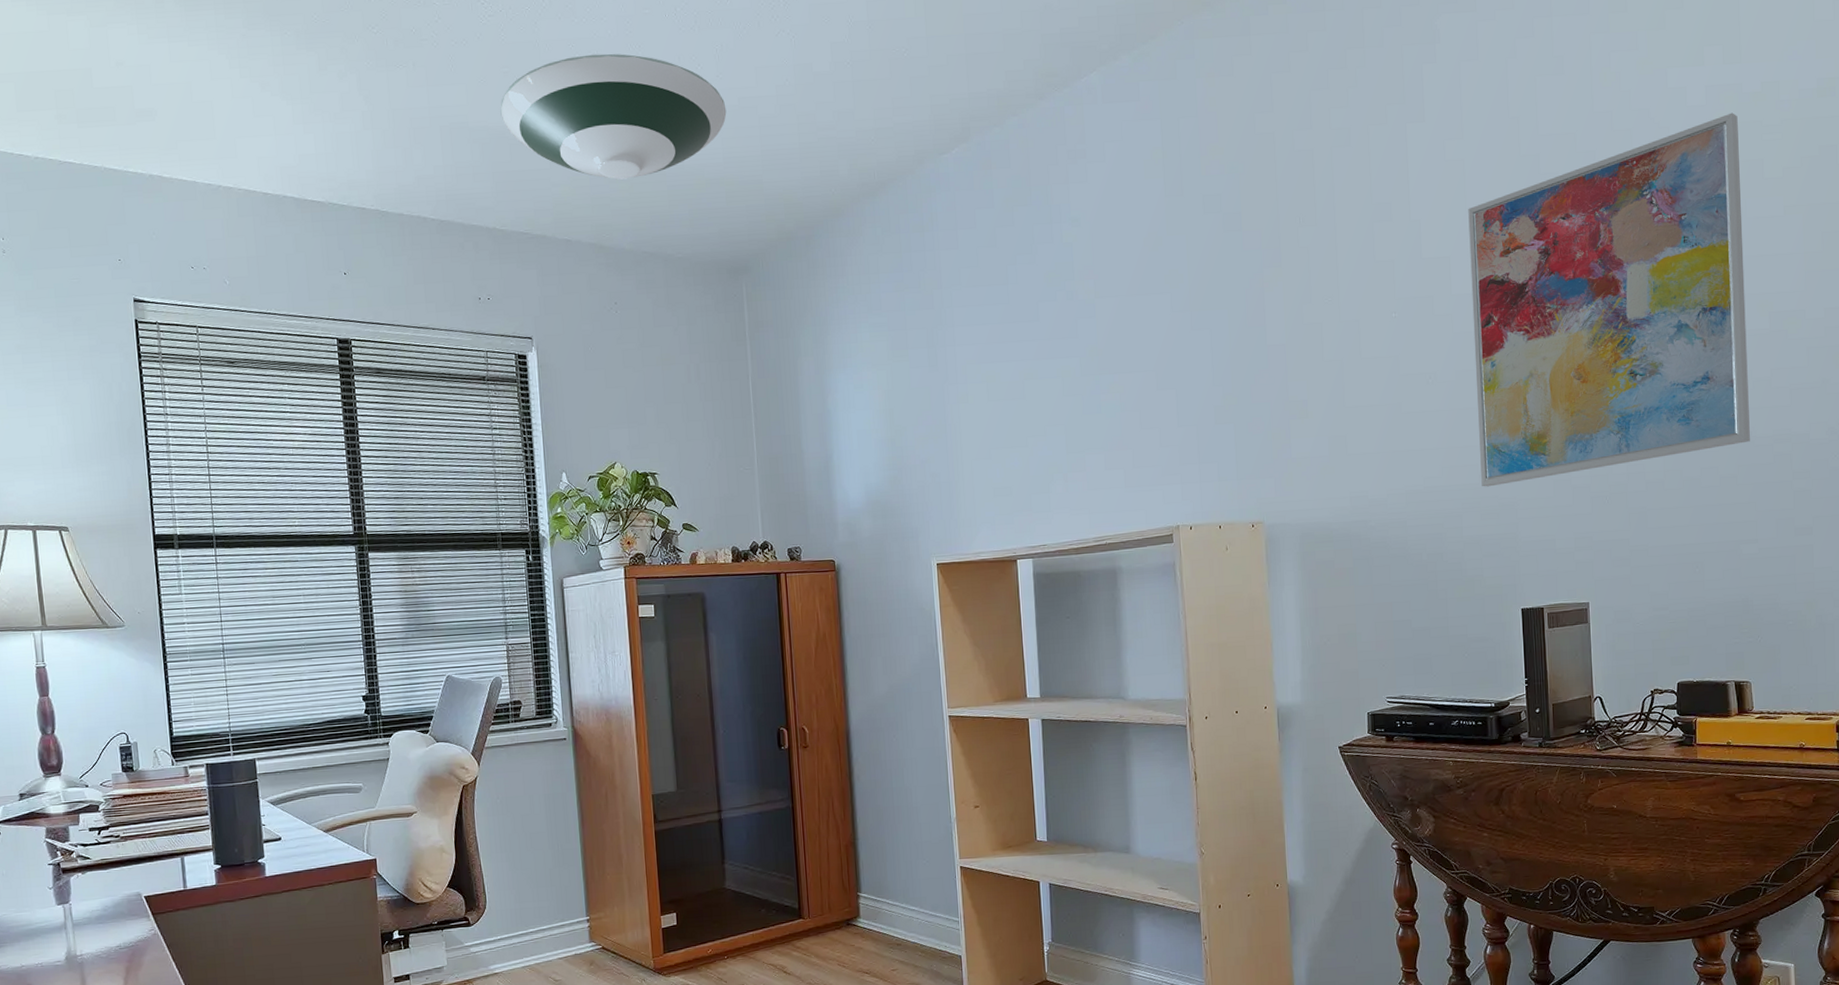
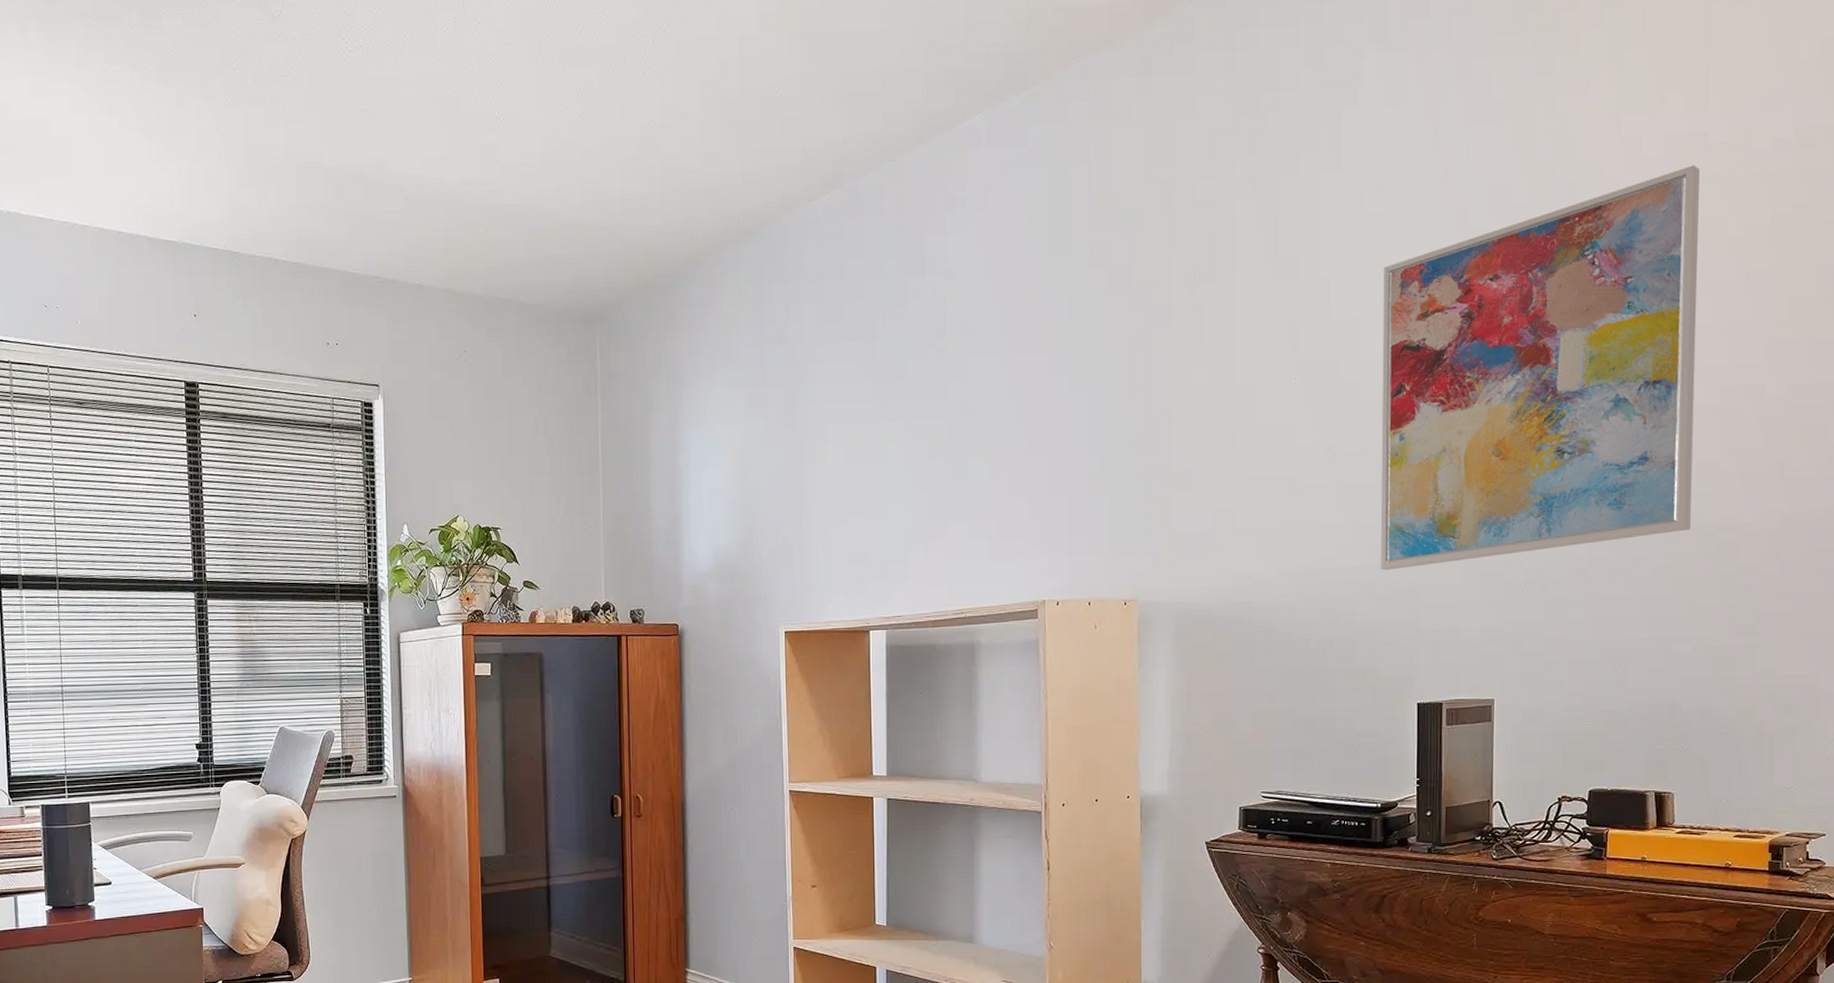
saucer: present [500,53,727,180] -> none [356,91,588,223]

